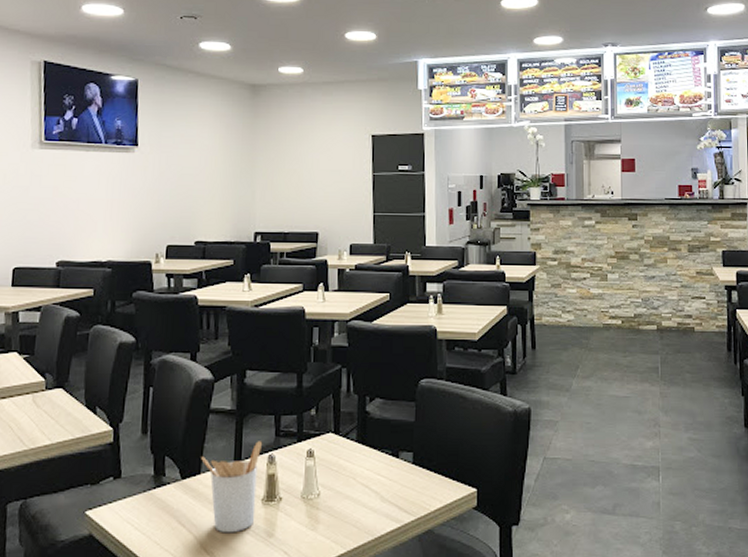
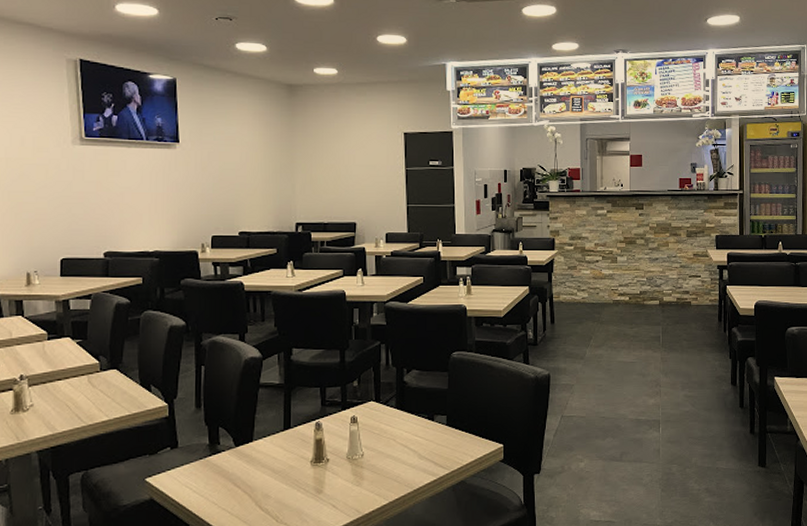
utensil holder: present [201,441,263,533] -> none [253,410,310,492]

